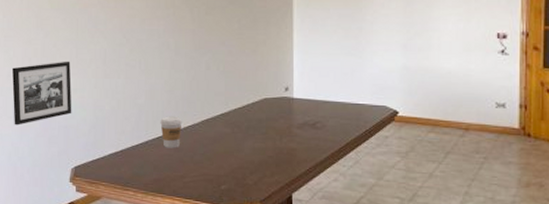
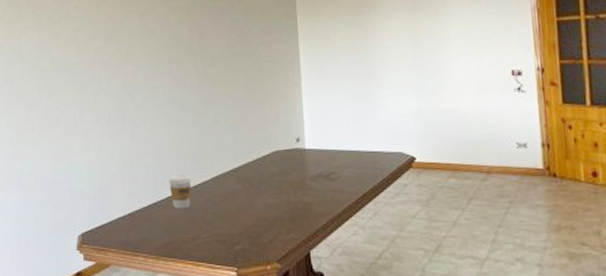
picture frame: present [11,61,72,126] -> none [14,122,77,193]

